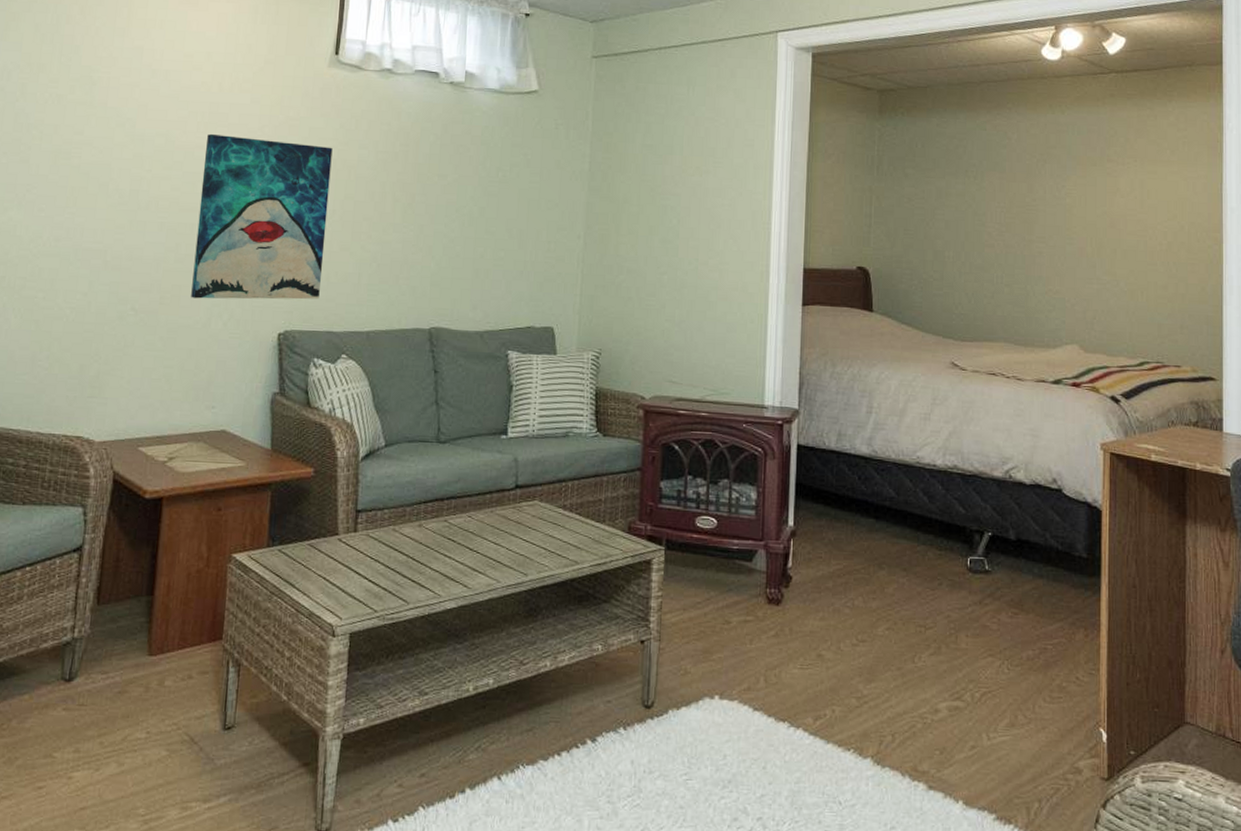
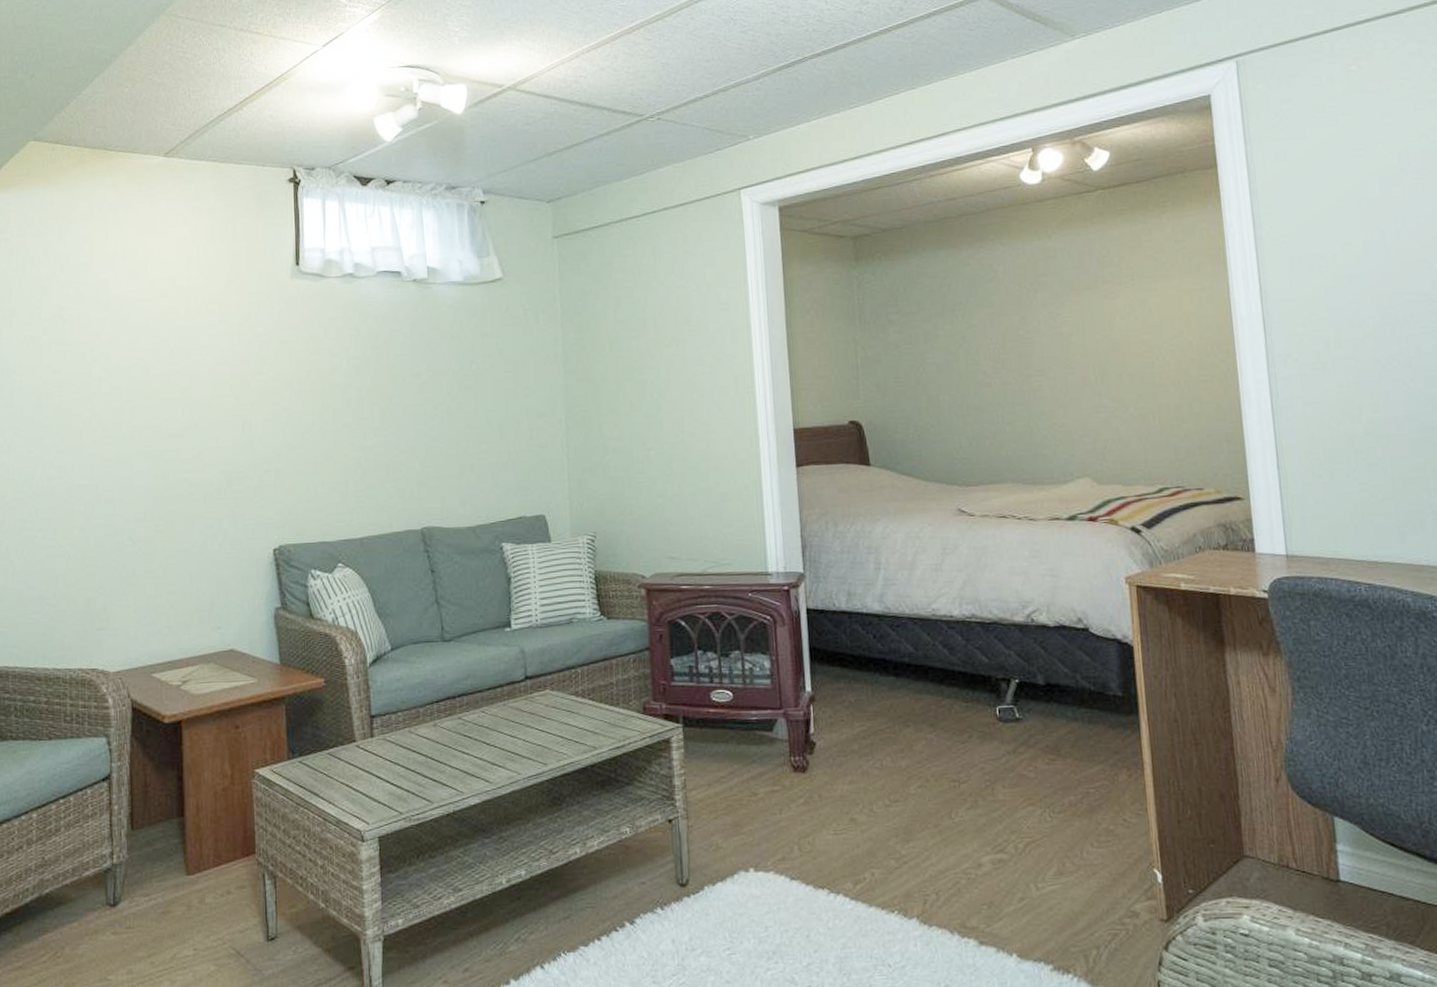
wall art: present [191,133,333,300] -> none [180,358,309,523]

